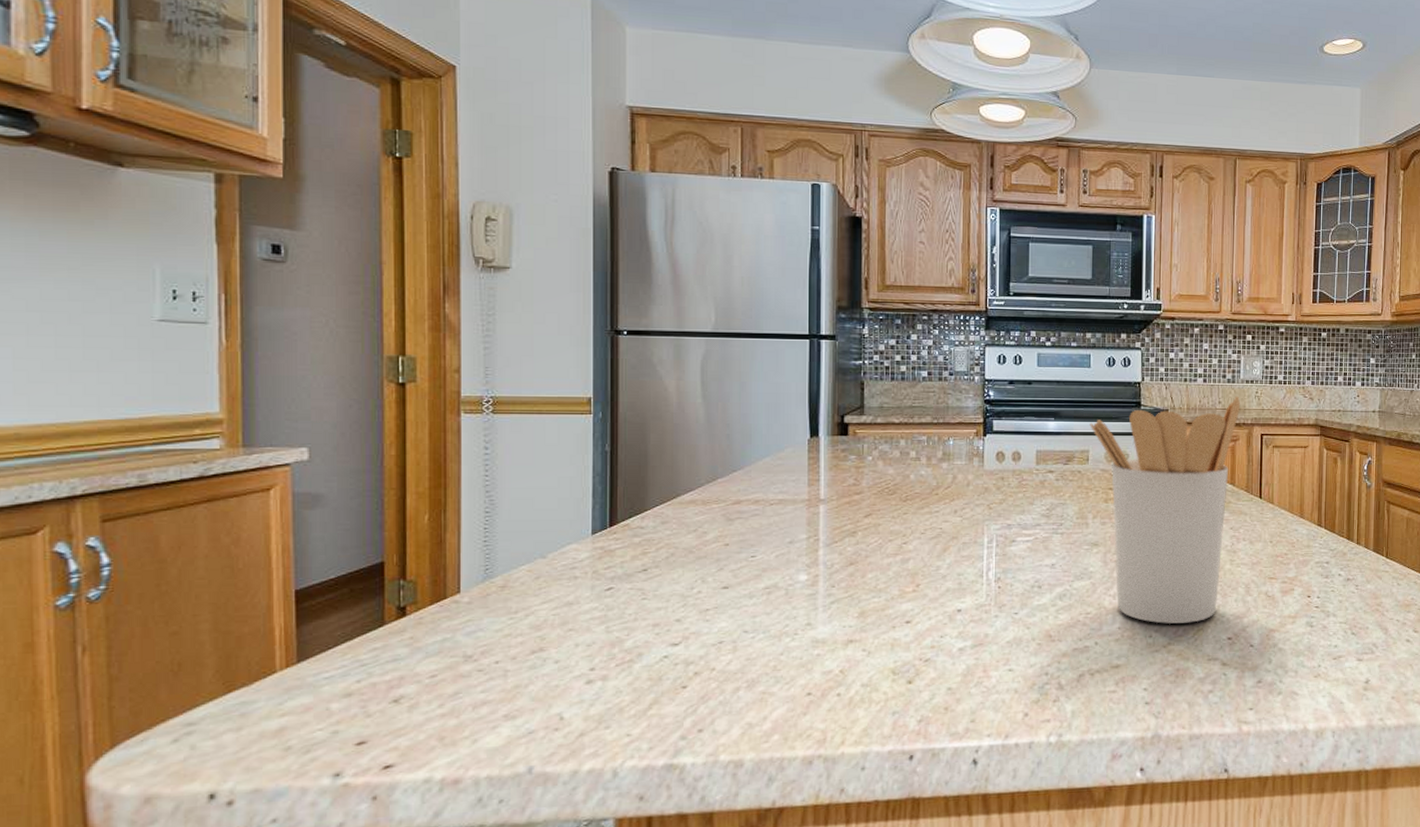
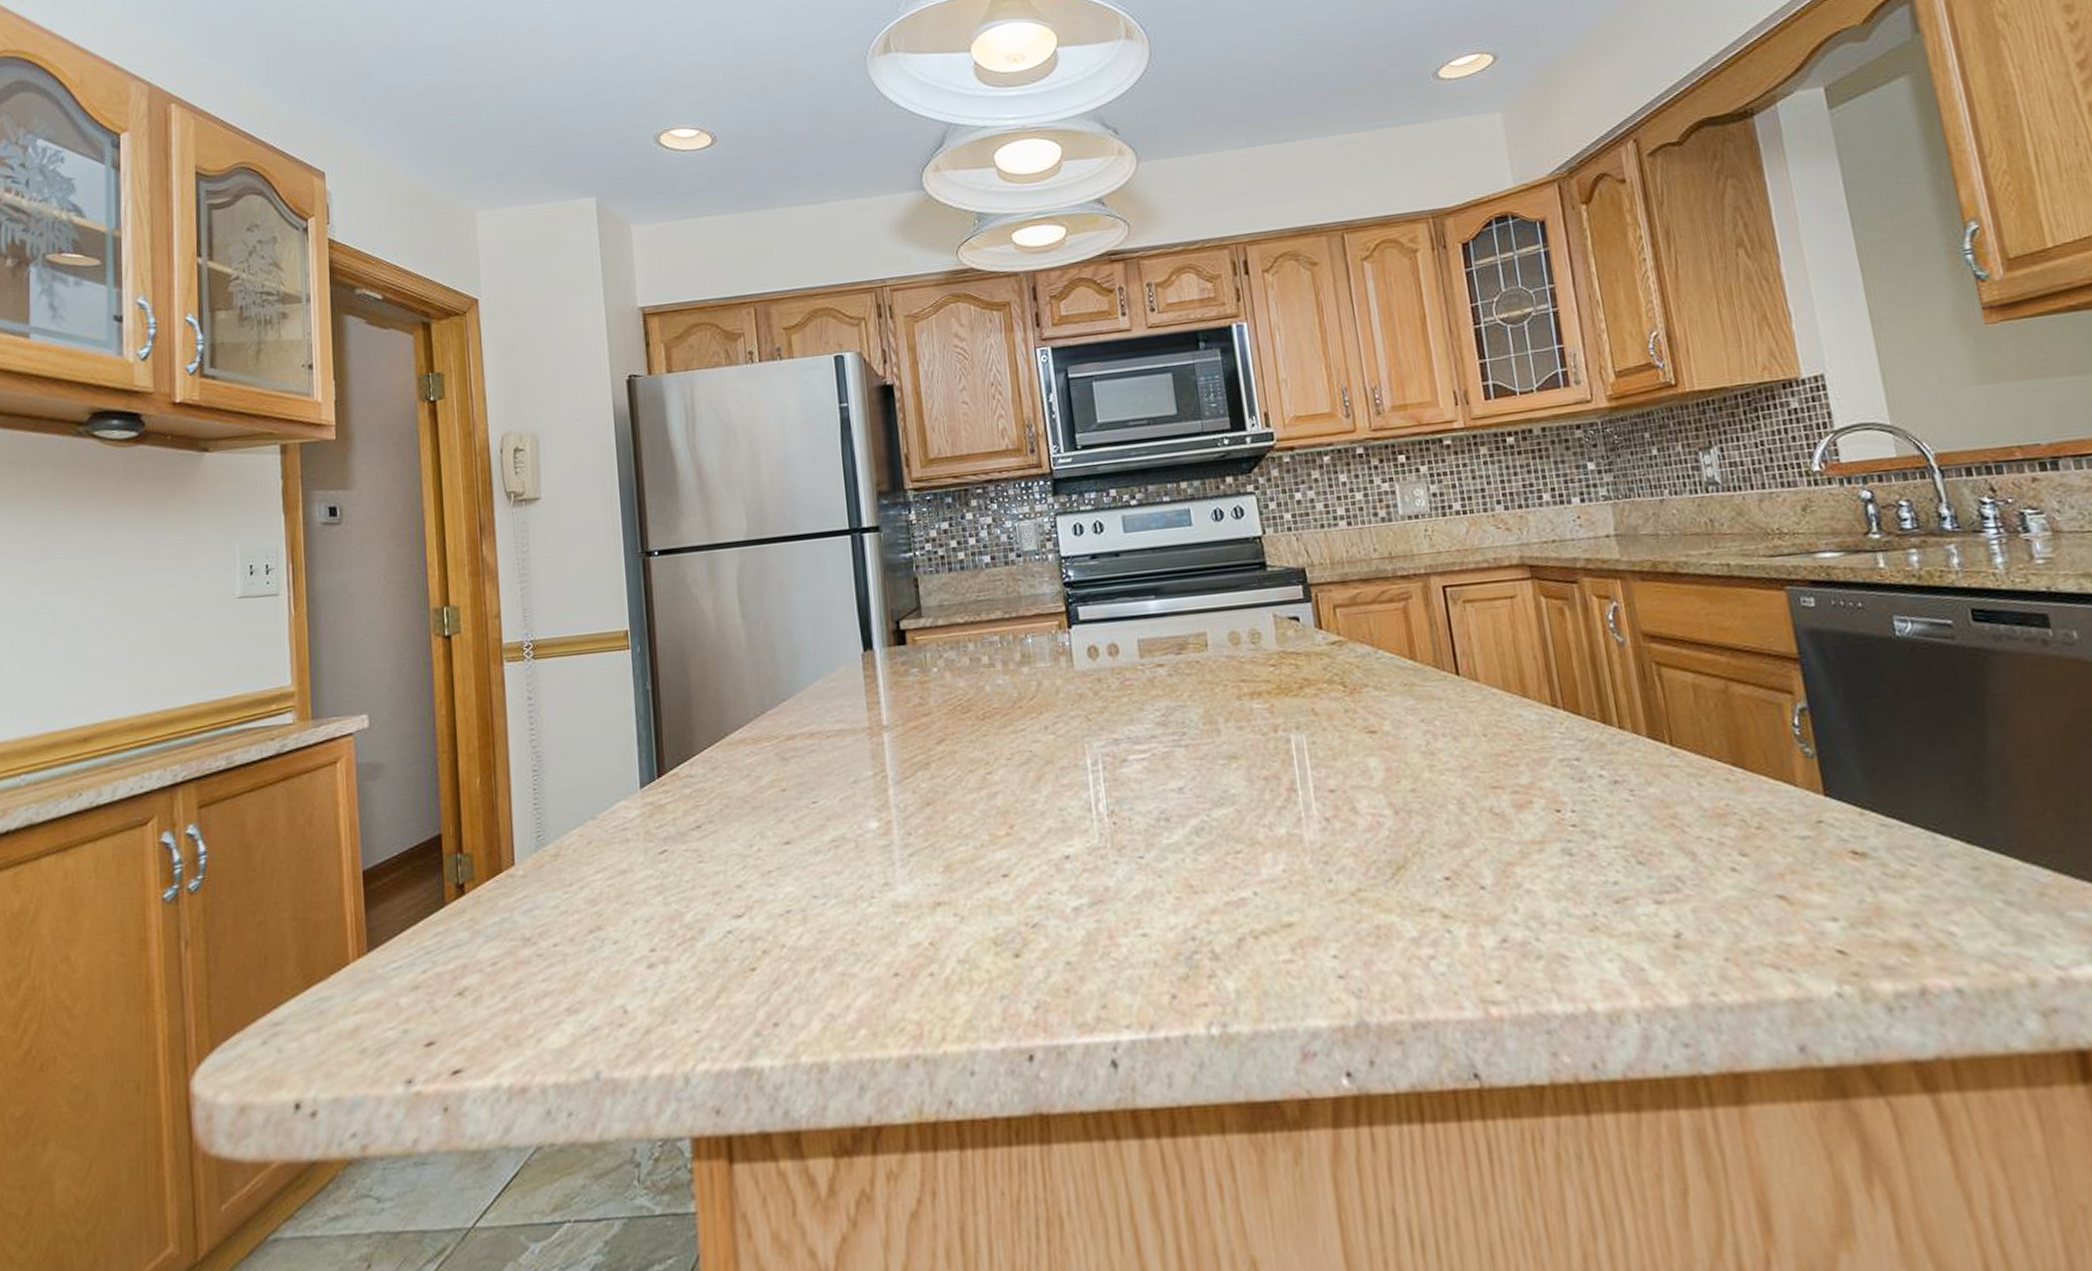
utensil holder: present [1089,396,1241,625] -> none [1202,538,1421,863]

